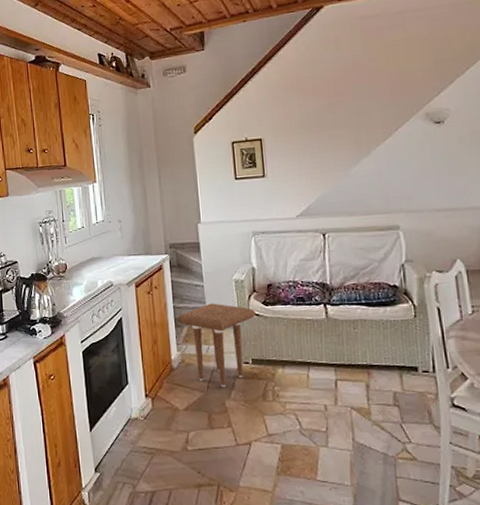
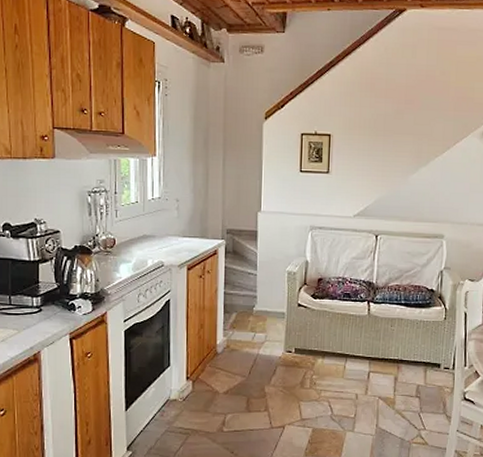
side table: present [177,303,257,388] -> none [226,292,305,374]

